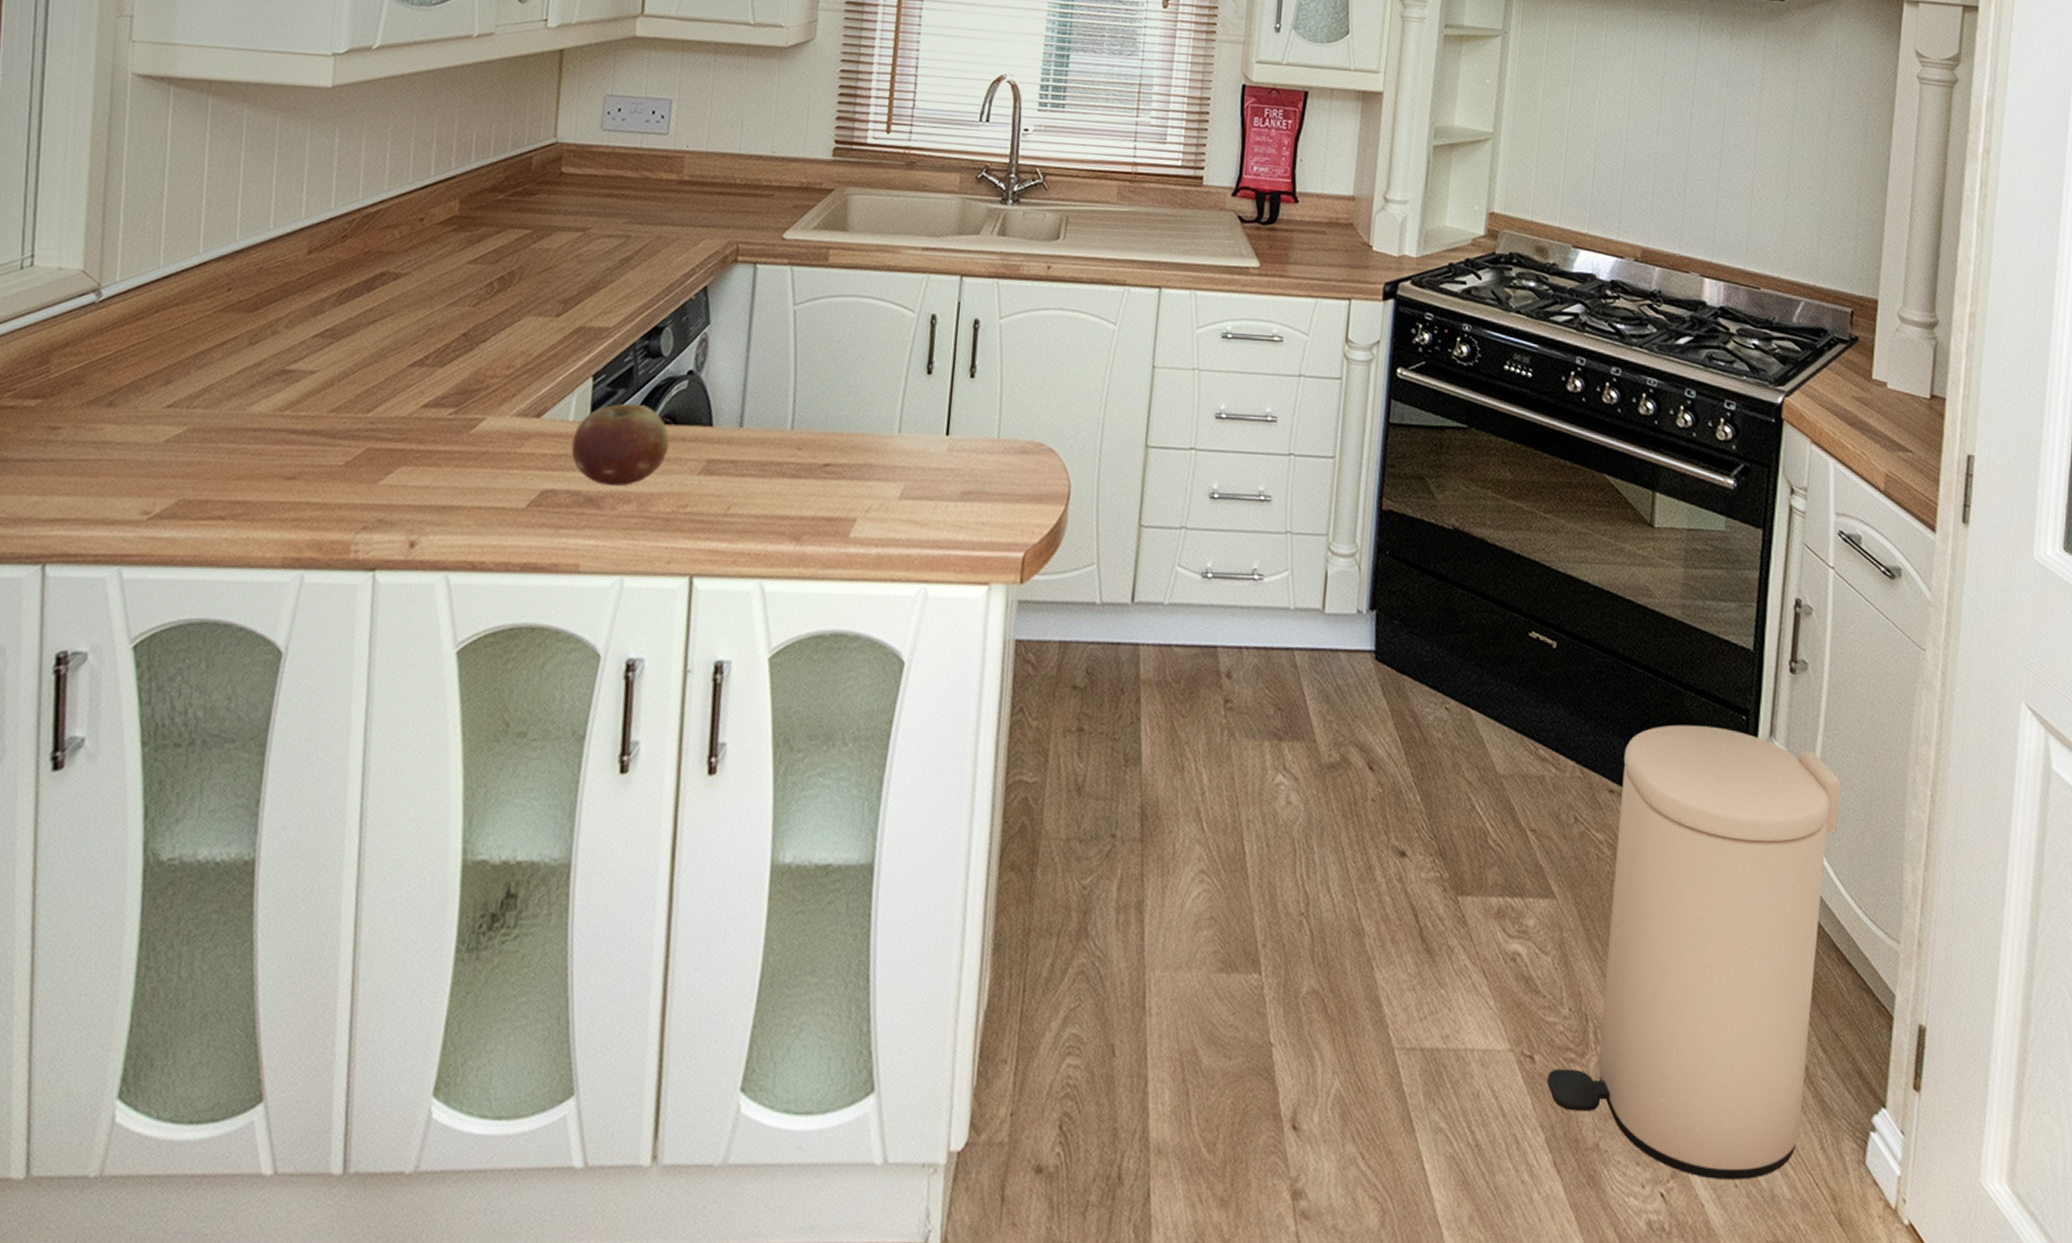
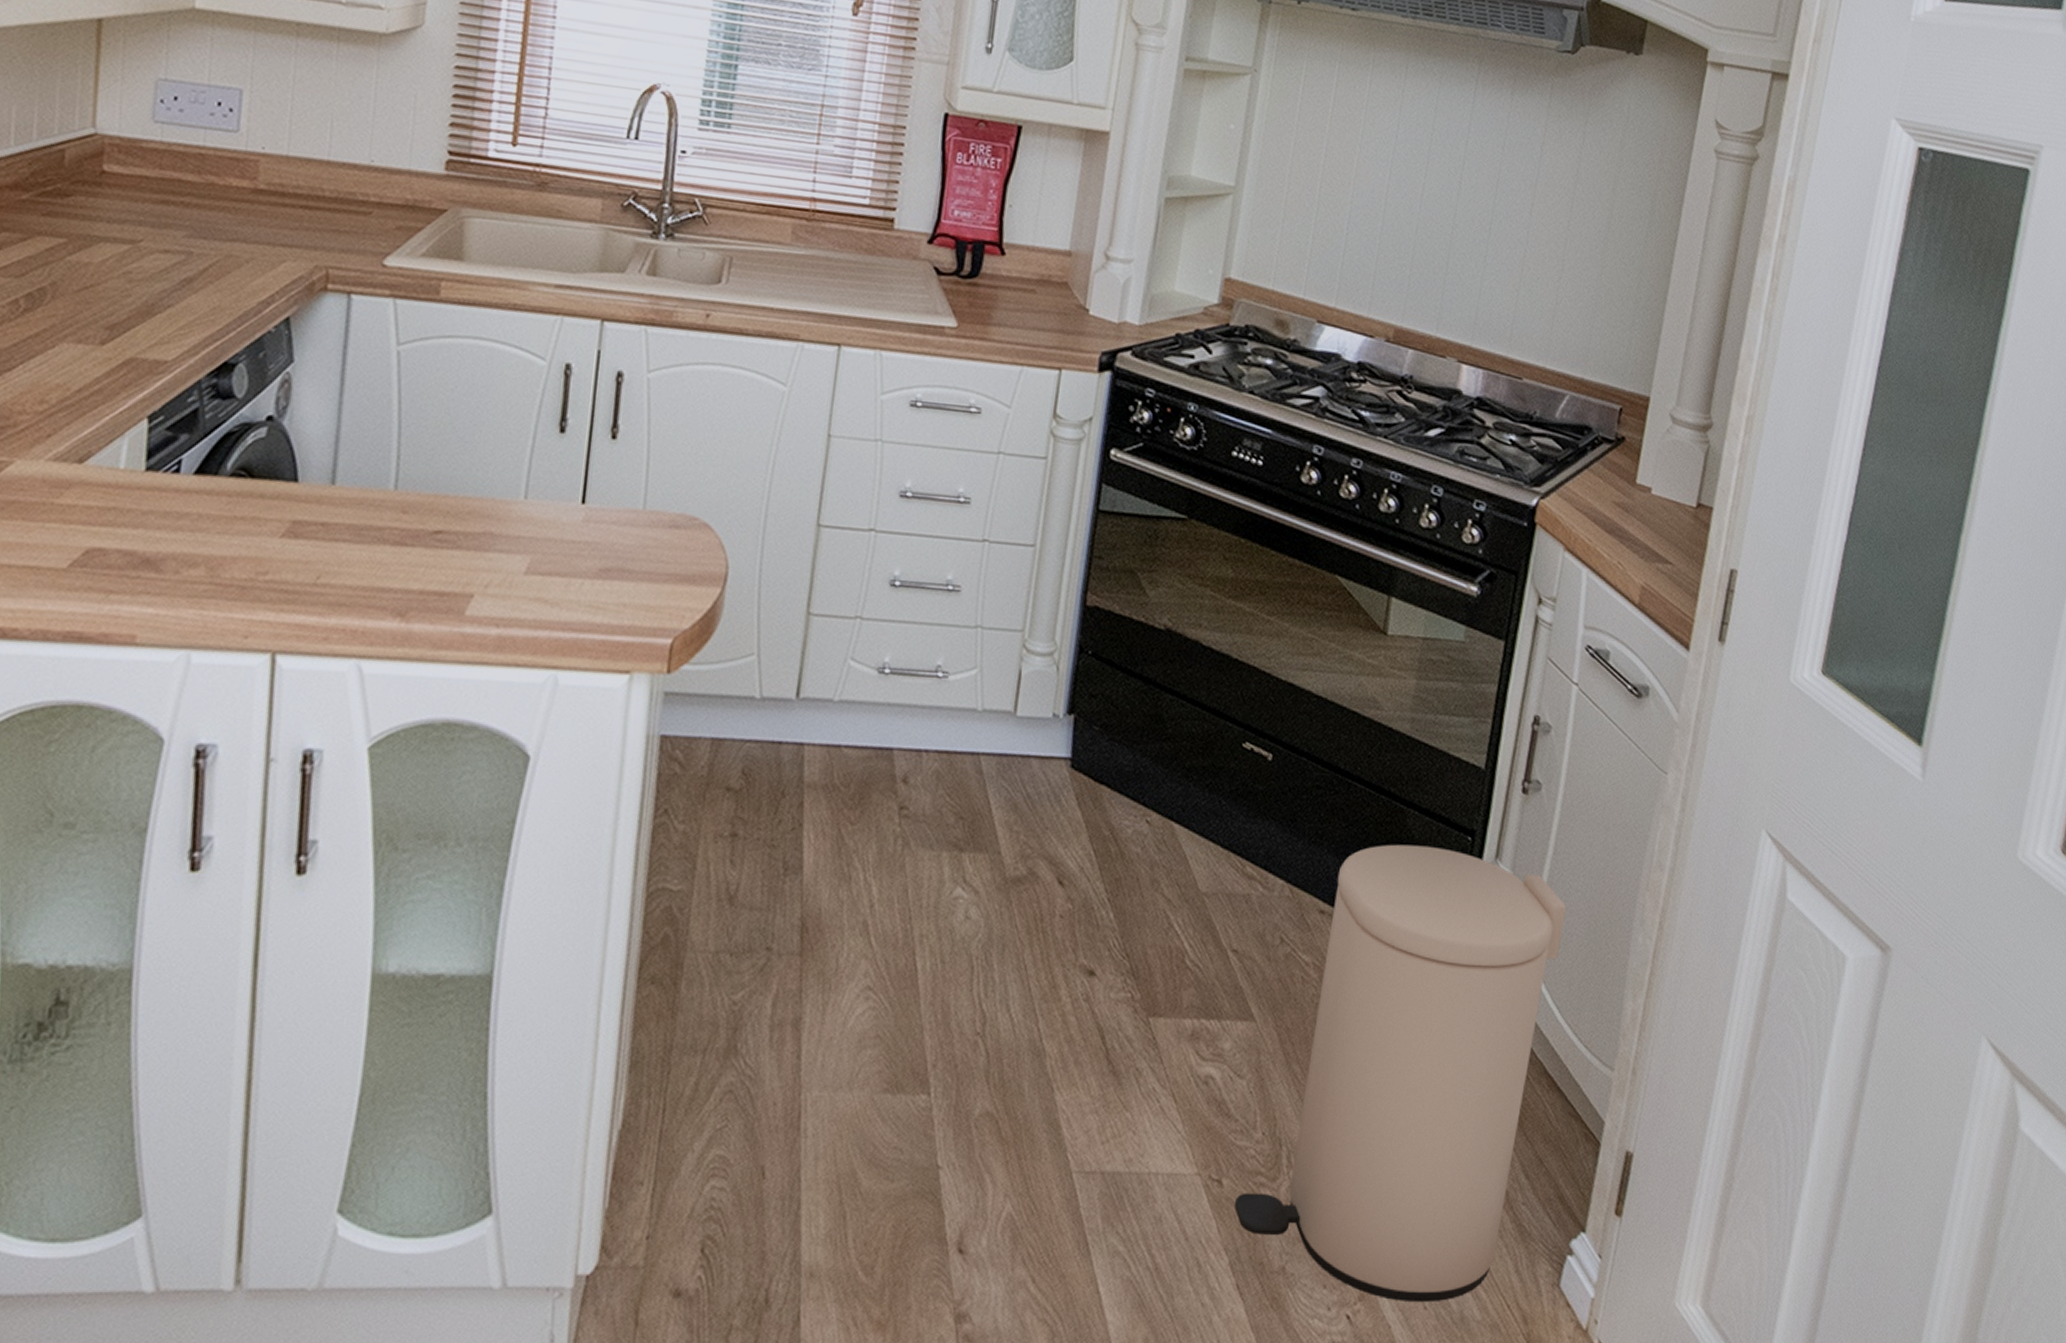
fruit: present [571,403,670,486] -> none [122,450,245,547]

